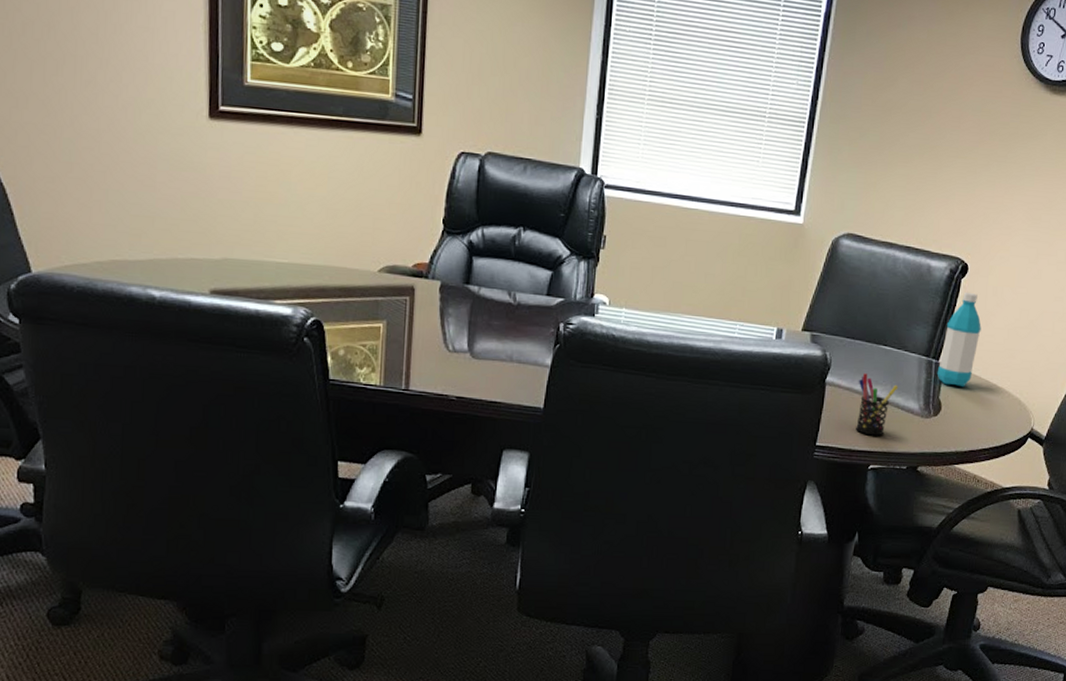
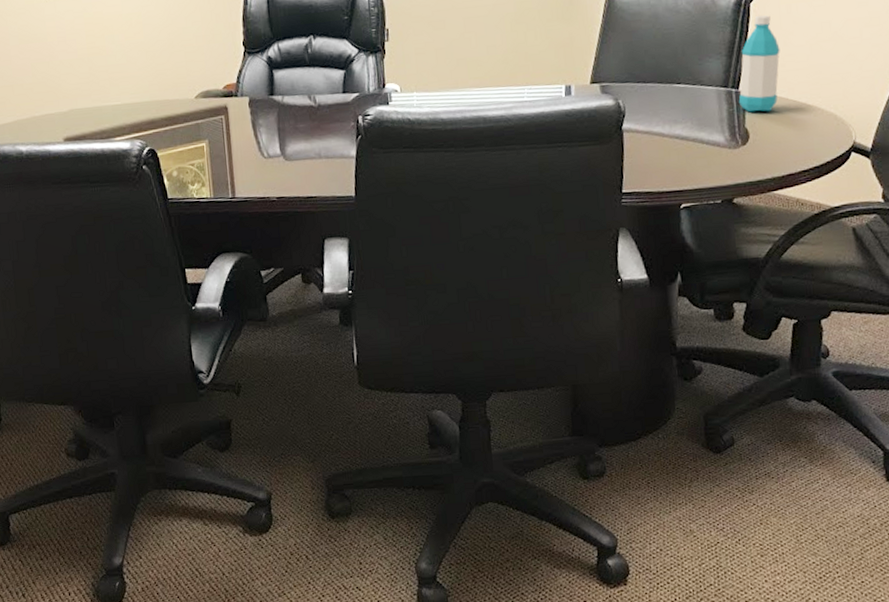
pen holder: present [856,373,899,436] -> none [656,114,700,175]

